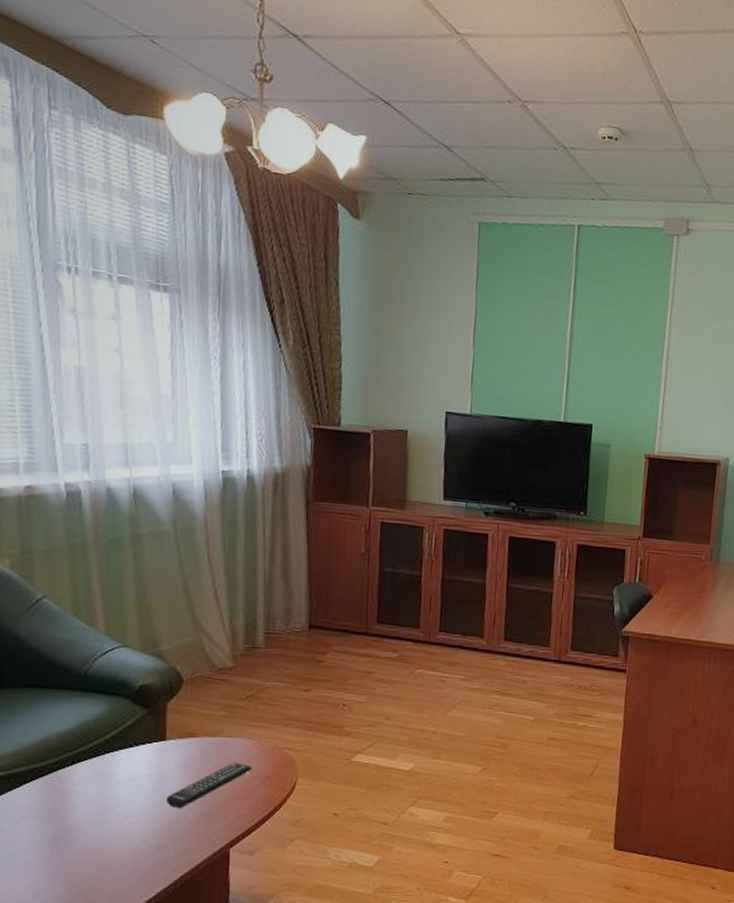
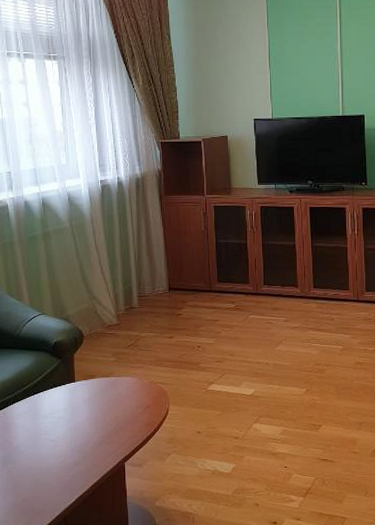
remote control: present [165,762,253,808] -> none [77,396,137,433]

